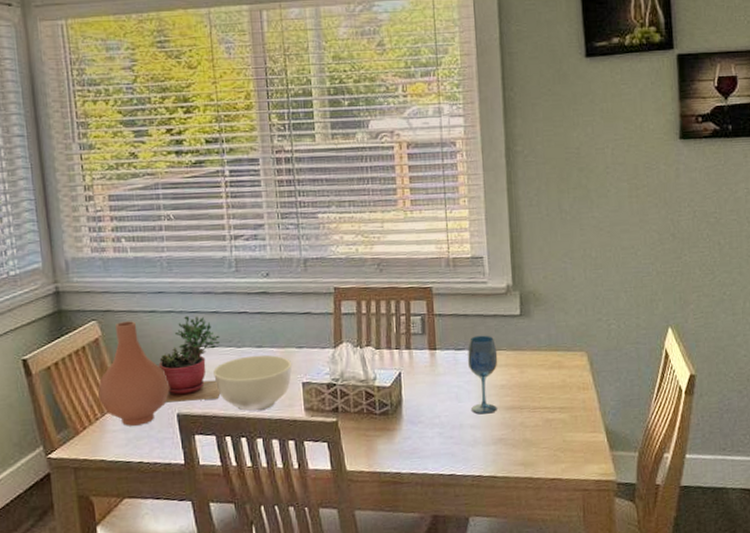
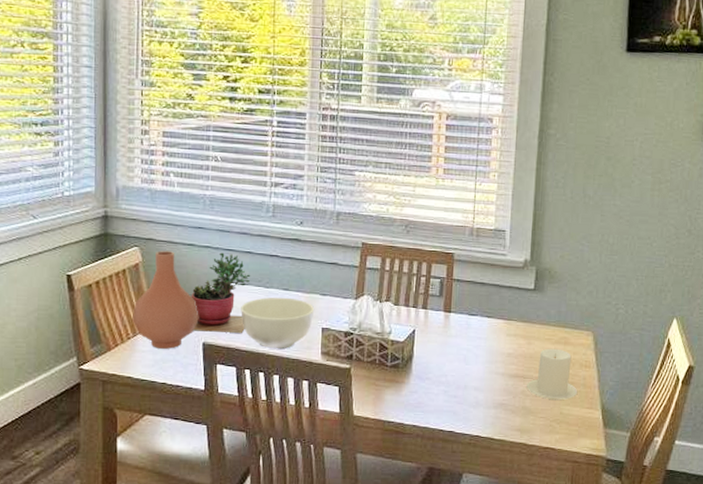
wineglass: present [467,335,498,415] -> none [477,304,508,379]
candle: none [524,374,579,429] -> present [526,348,578,400]

